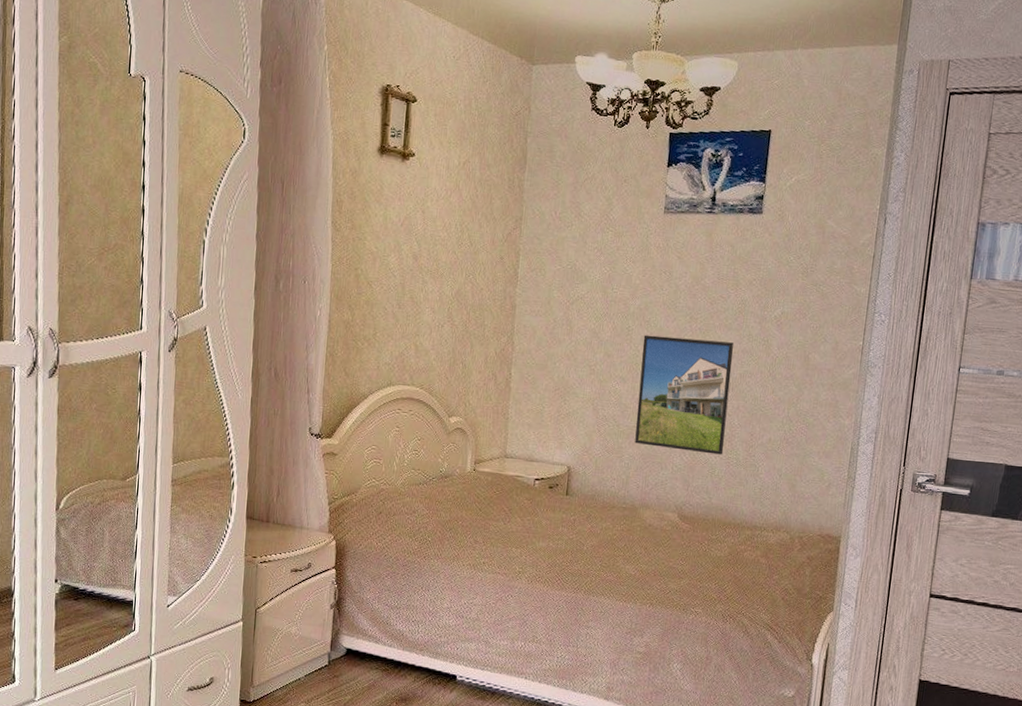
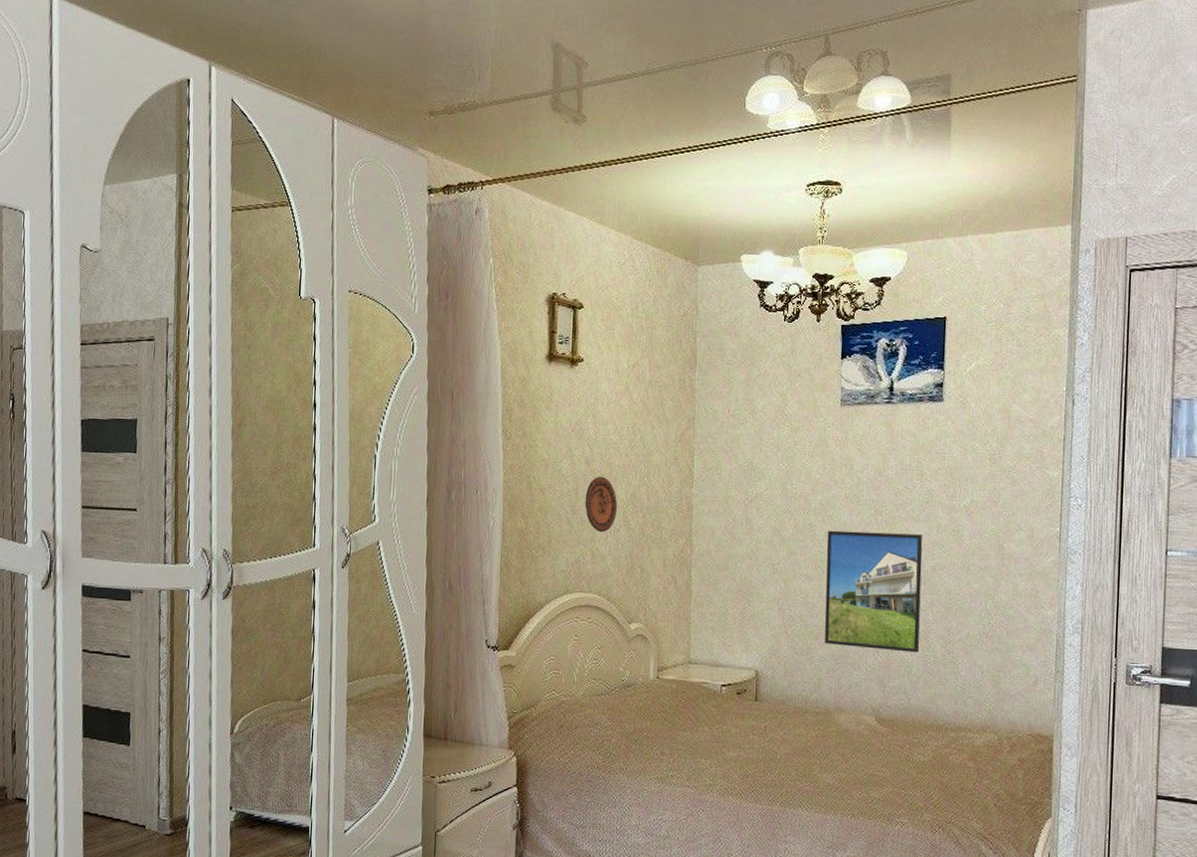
decorative plate: none [410,272,443,328] -> present [585,476,617,533]

